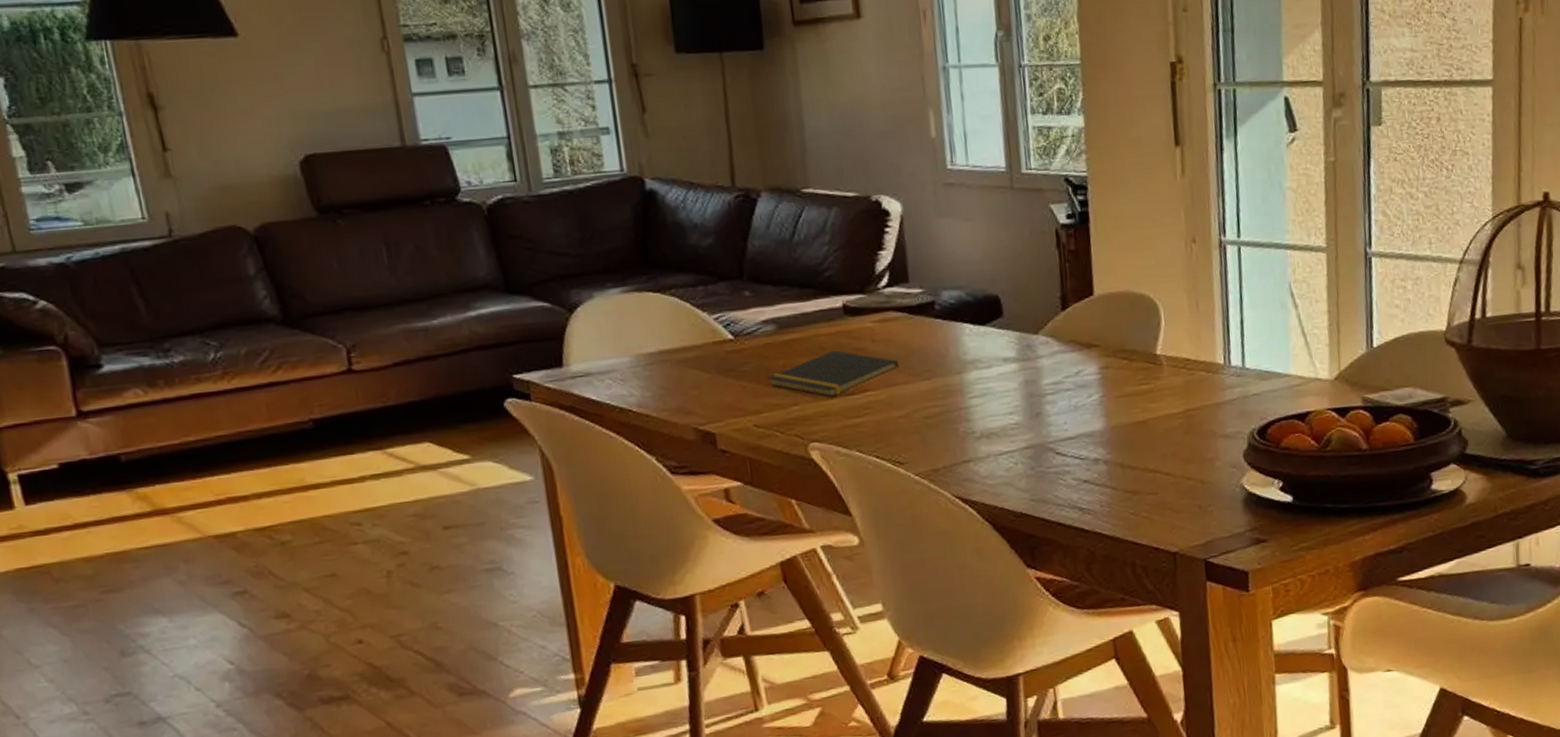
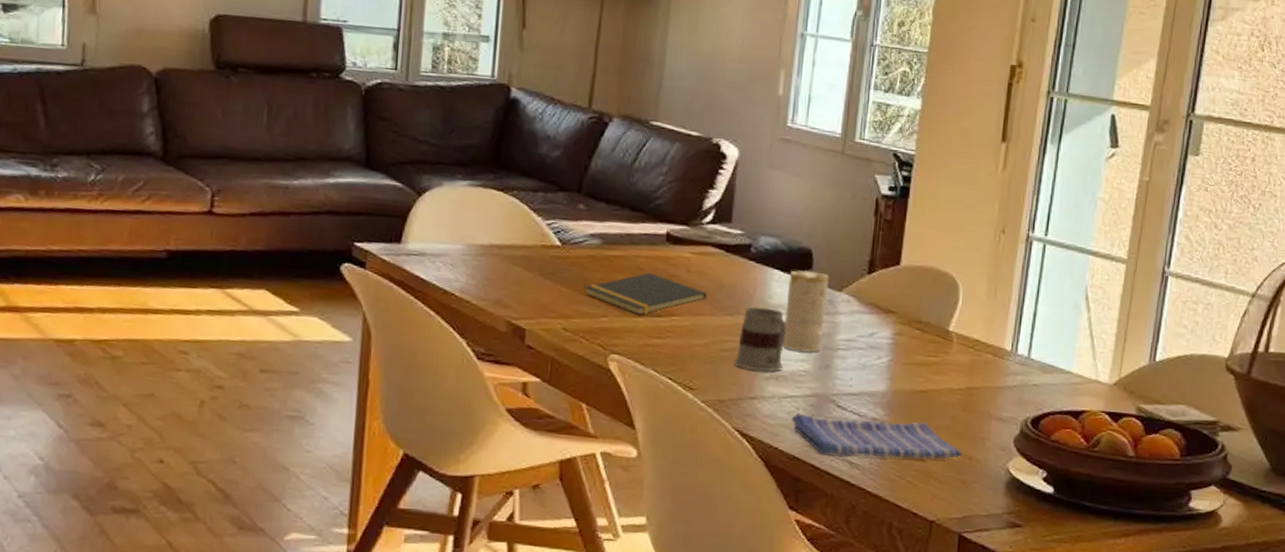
mug: none [940,365,993,434] -> present [734,307,787,372]
candle: none [980,318,1028,405] -> present [783,270,829,353]
dish towel: none [1011,453,1193,506] -> present [792,413,962,459]

